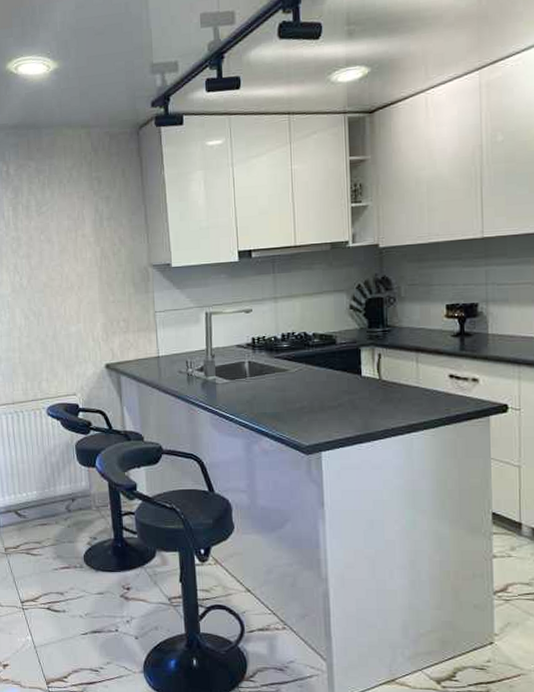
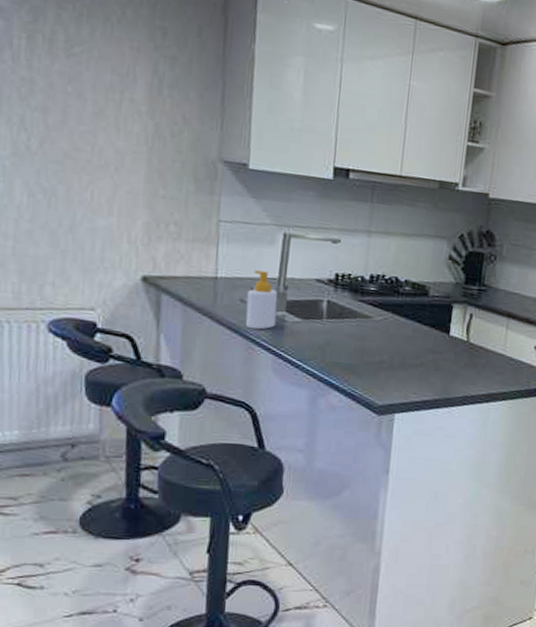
soap bottle: none [184,345,209,394] -> present [245,270,278,330]

